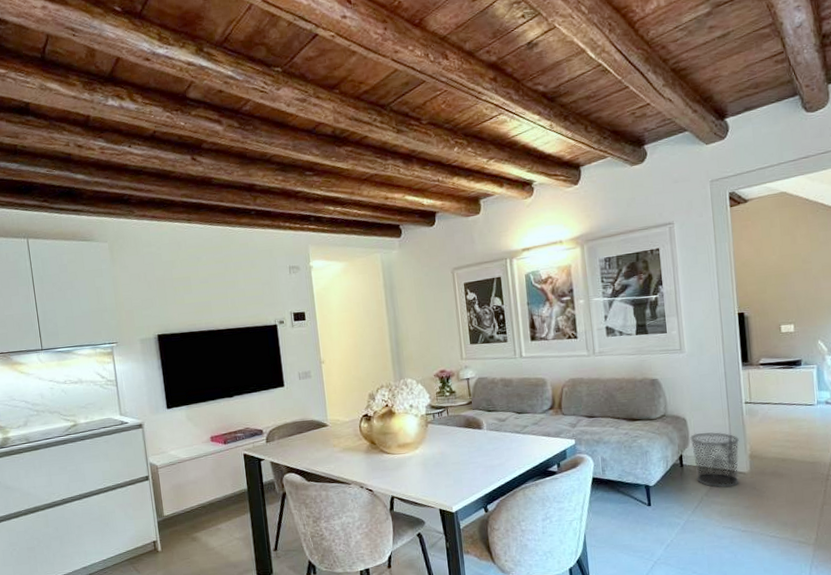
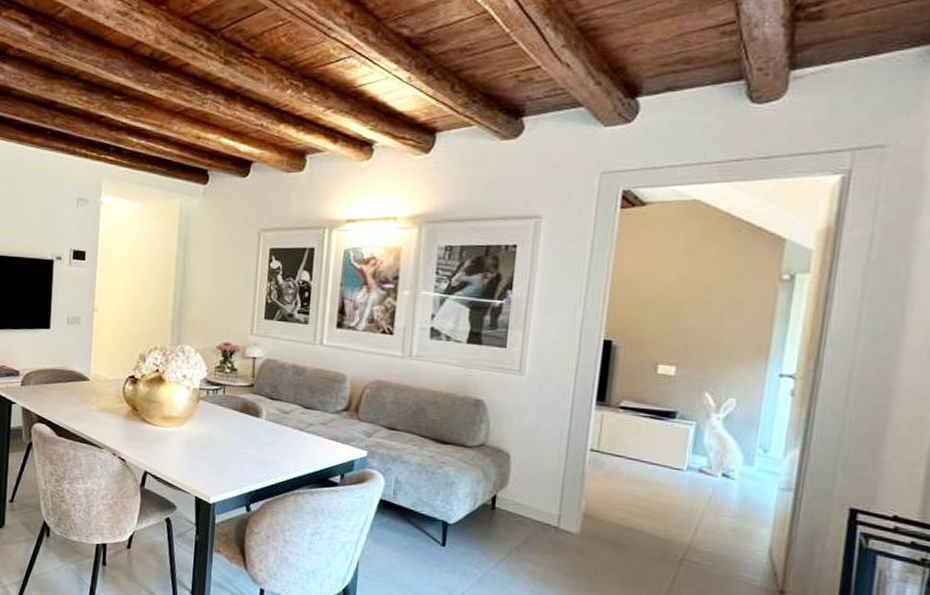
trash can: present [690,432,739,488] -> none [509,473,573,547]

